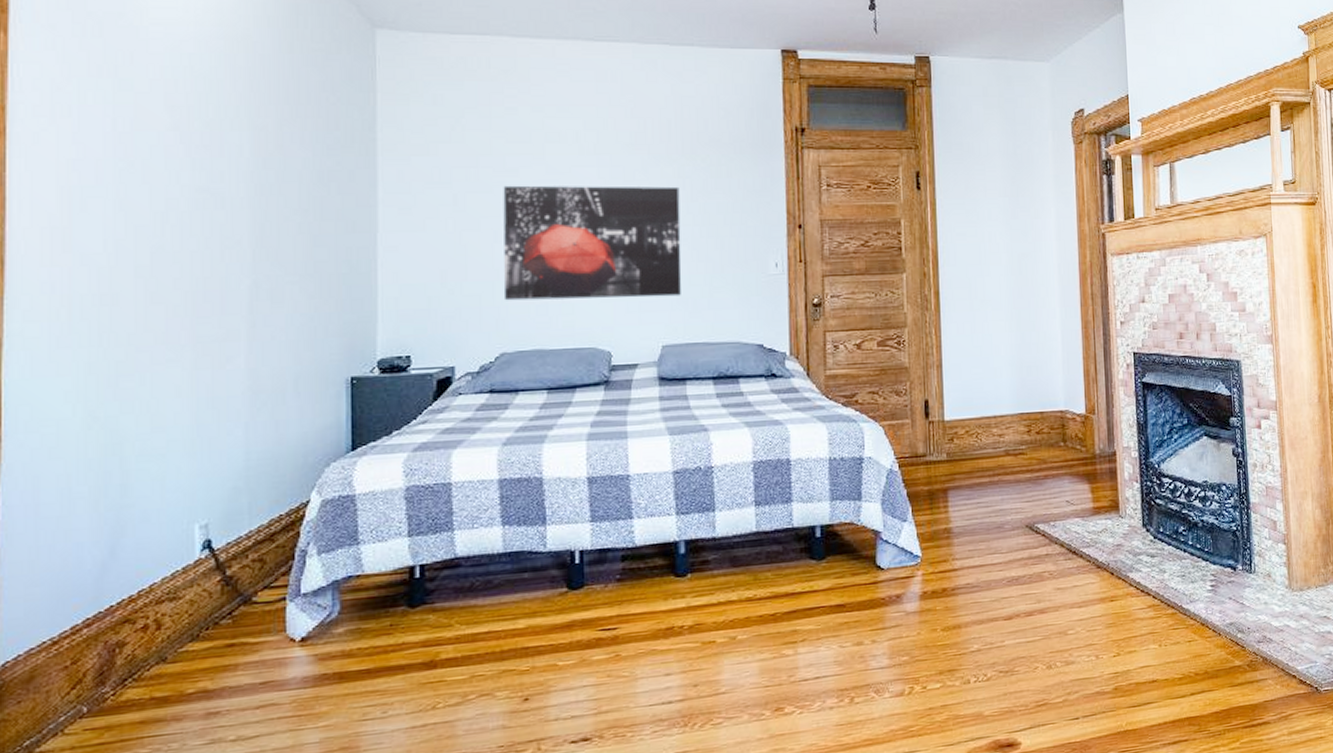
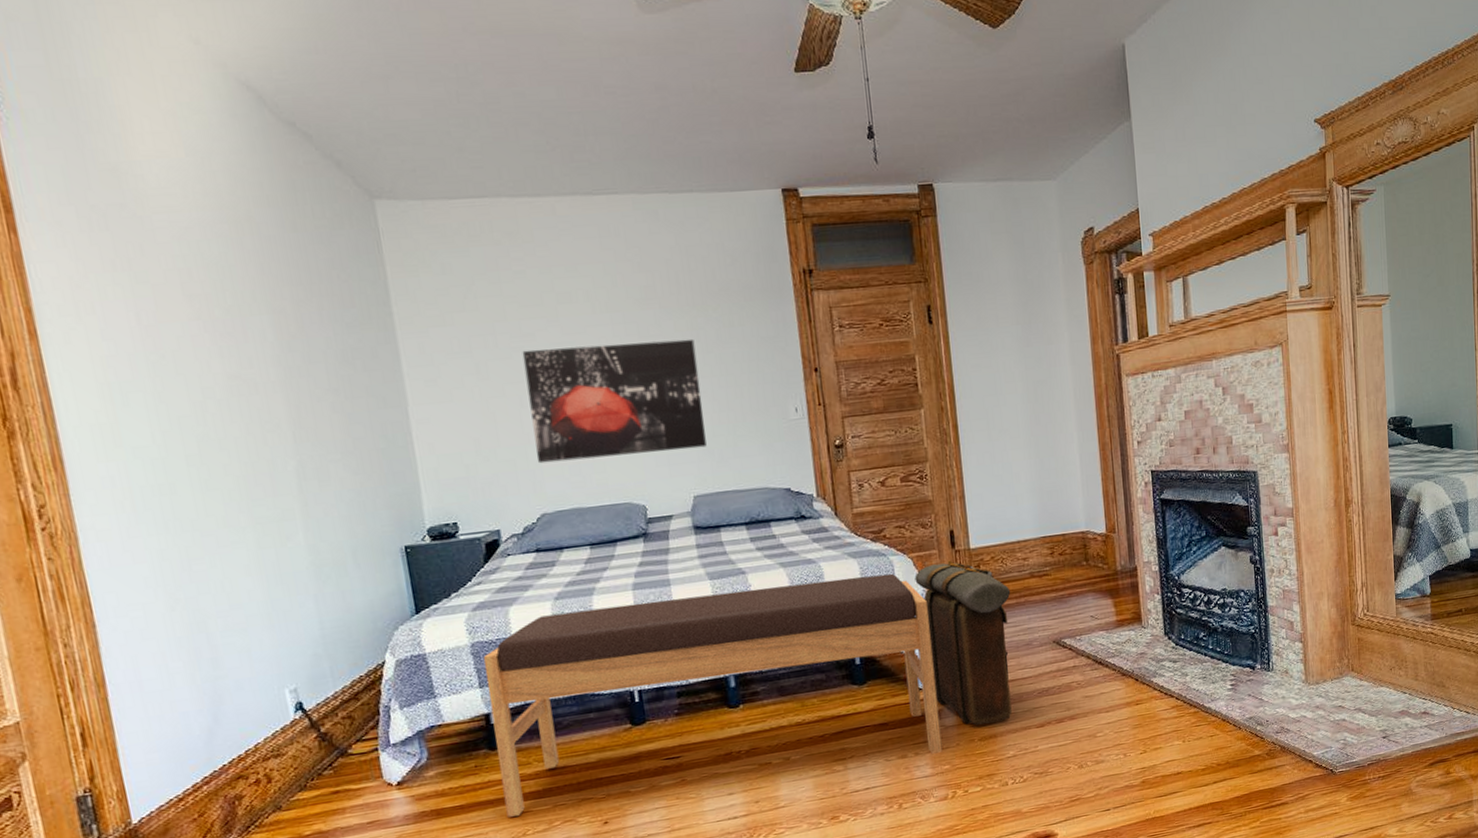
bench: none [416,441,902,687] -> present [483,573,943,817]
backpack: none [885,431,984,613] -> present [914,560,1012,725]

